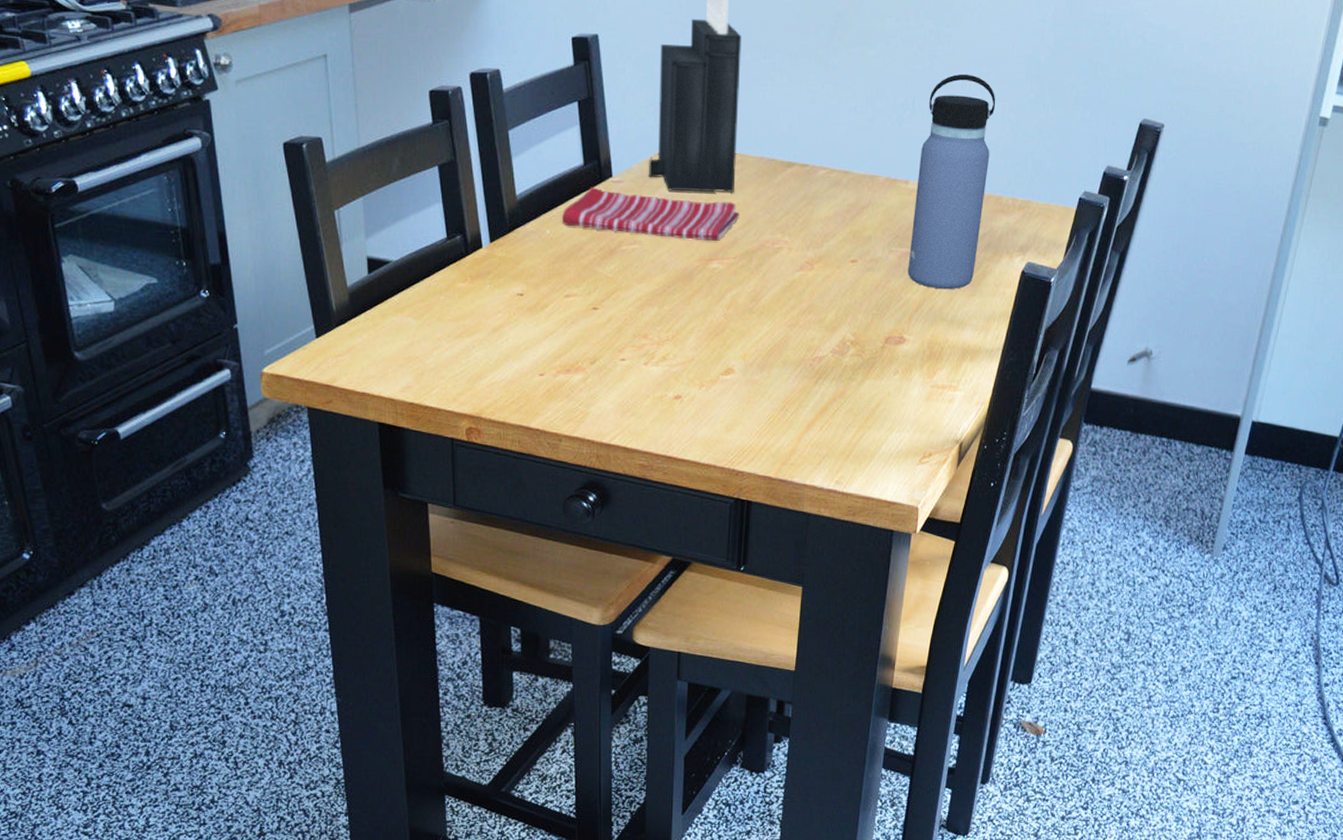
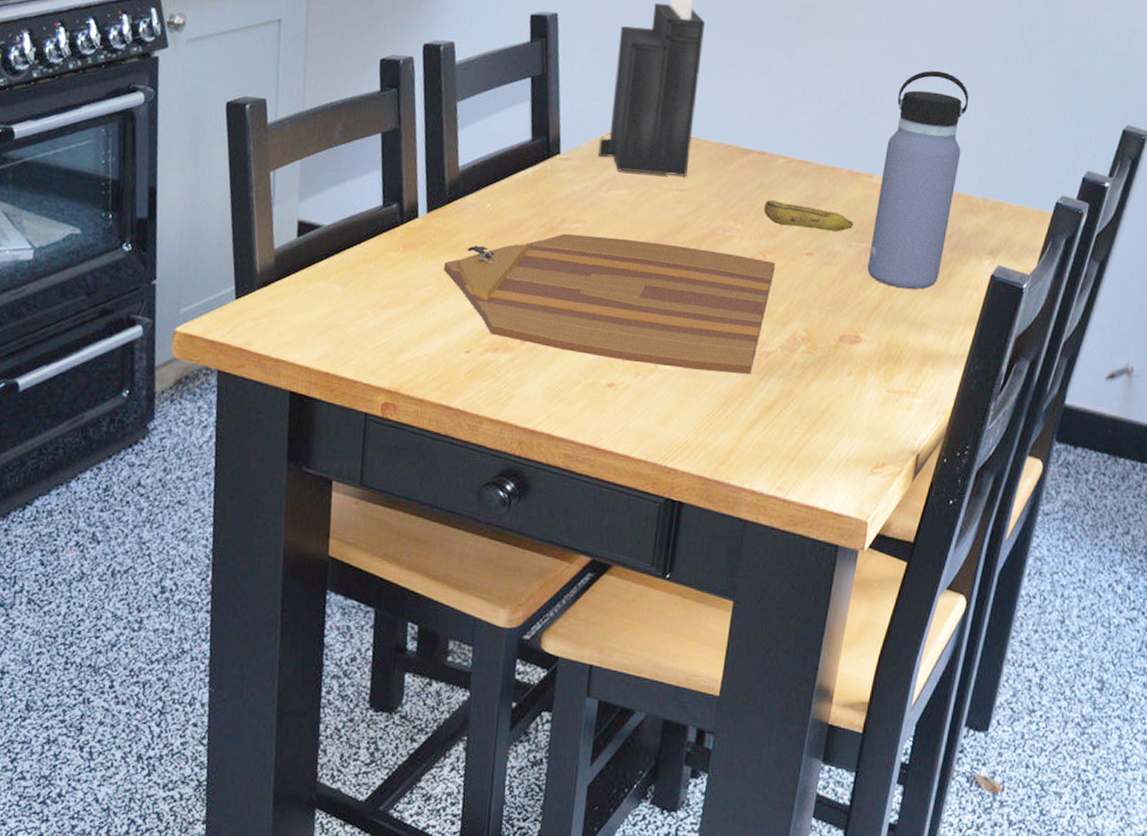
cutting board: none [512,255,822,379] -> present [444,233,775,374]
dish towel: present [561,187,740,241] -> none [503,163,691,225]
banana: none [809,210,893,238] -> present [764,199,854,232]

